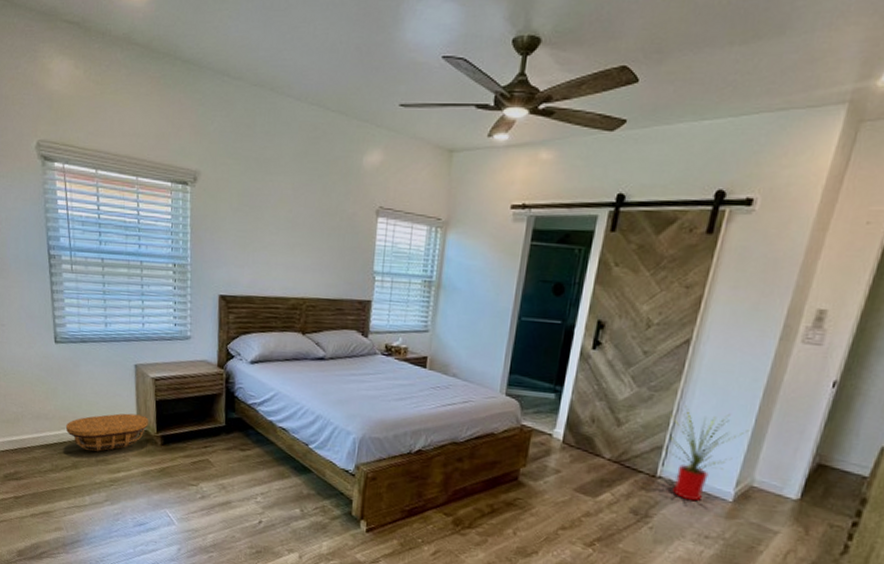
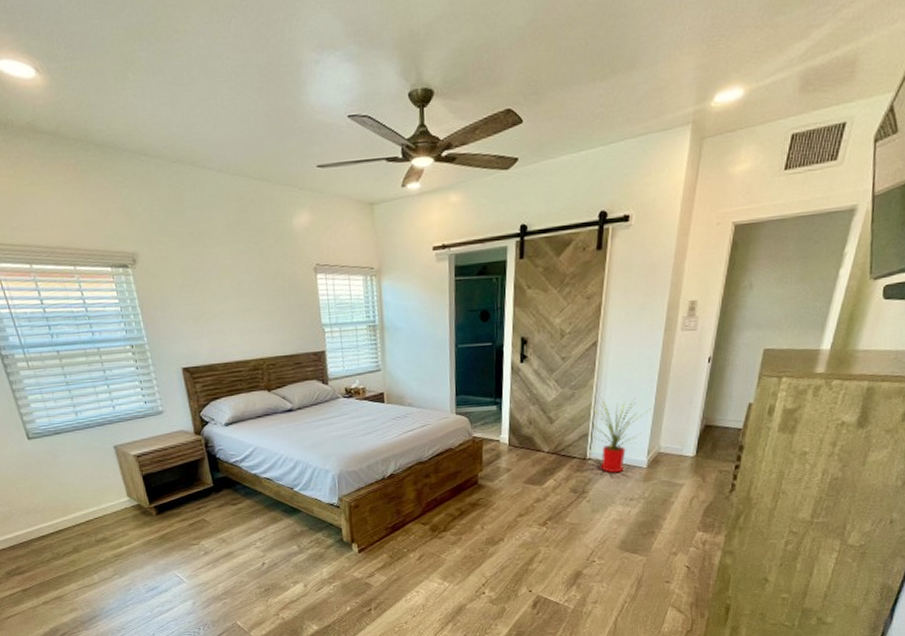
basket: present [65,413,149,452] -> none [57,491,140,533]

